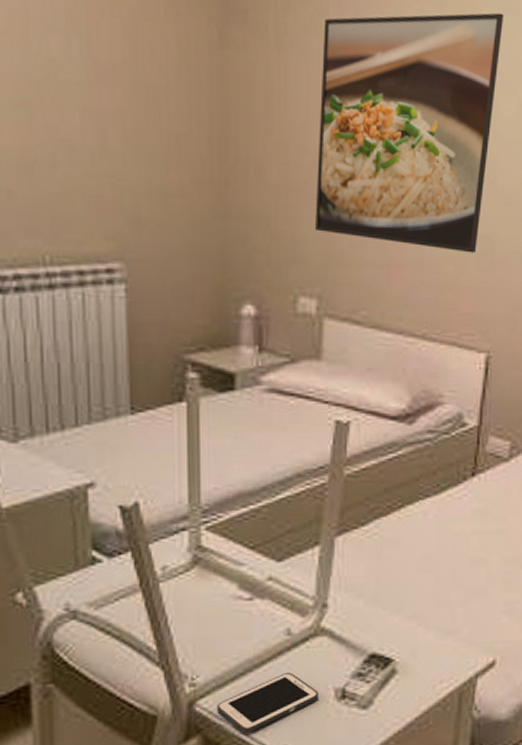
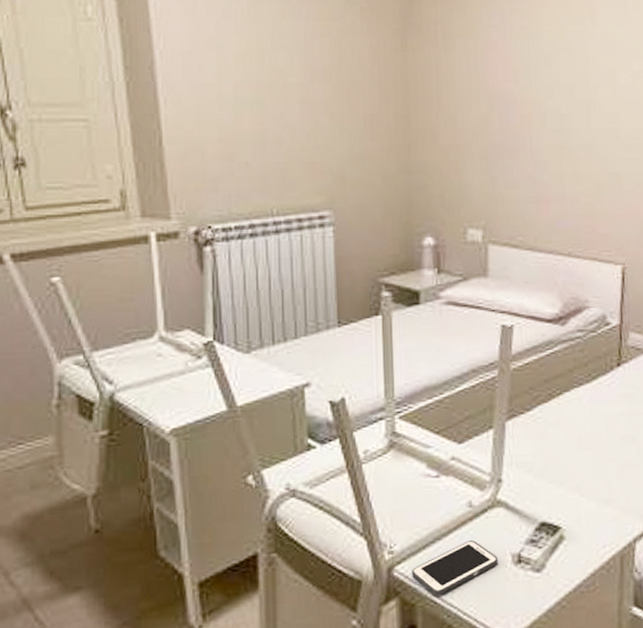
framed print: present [315,12,504,253] -> none [478,10,616,188]

